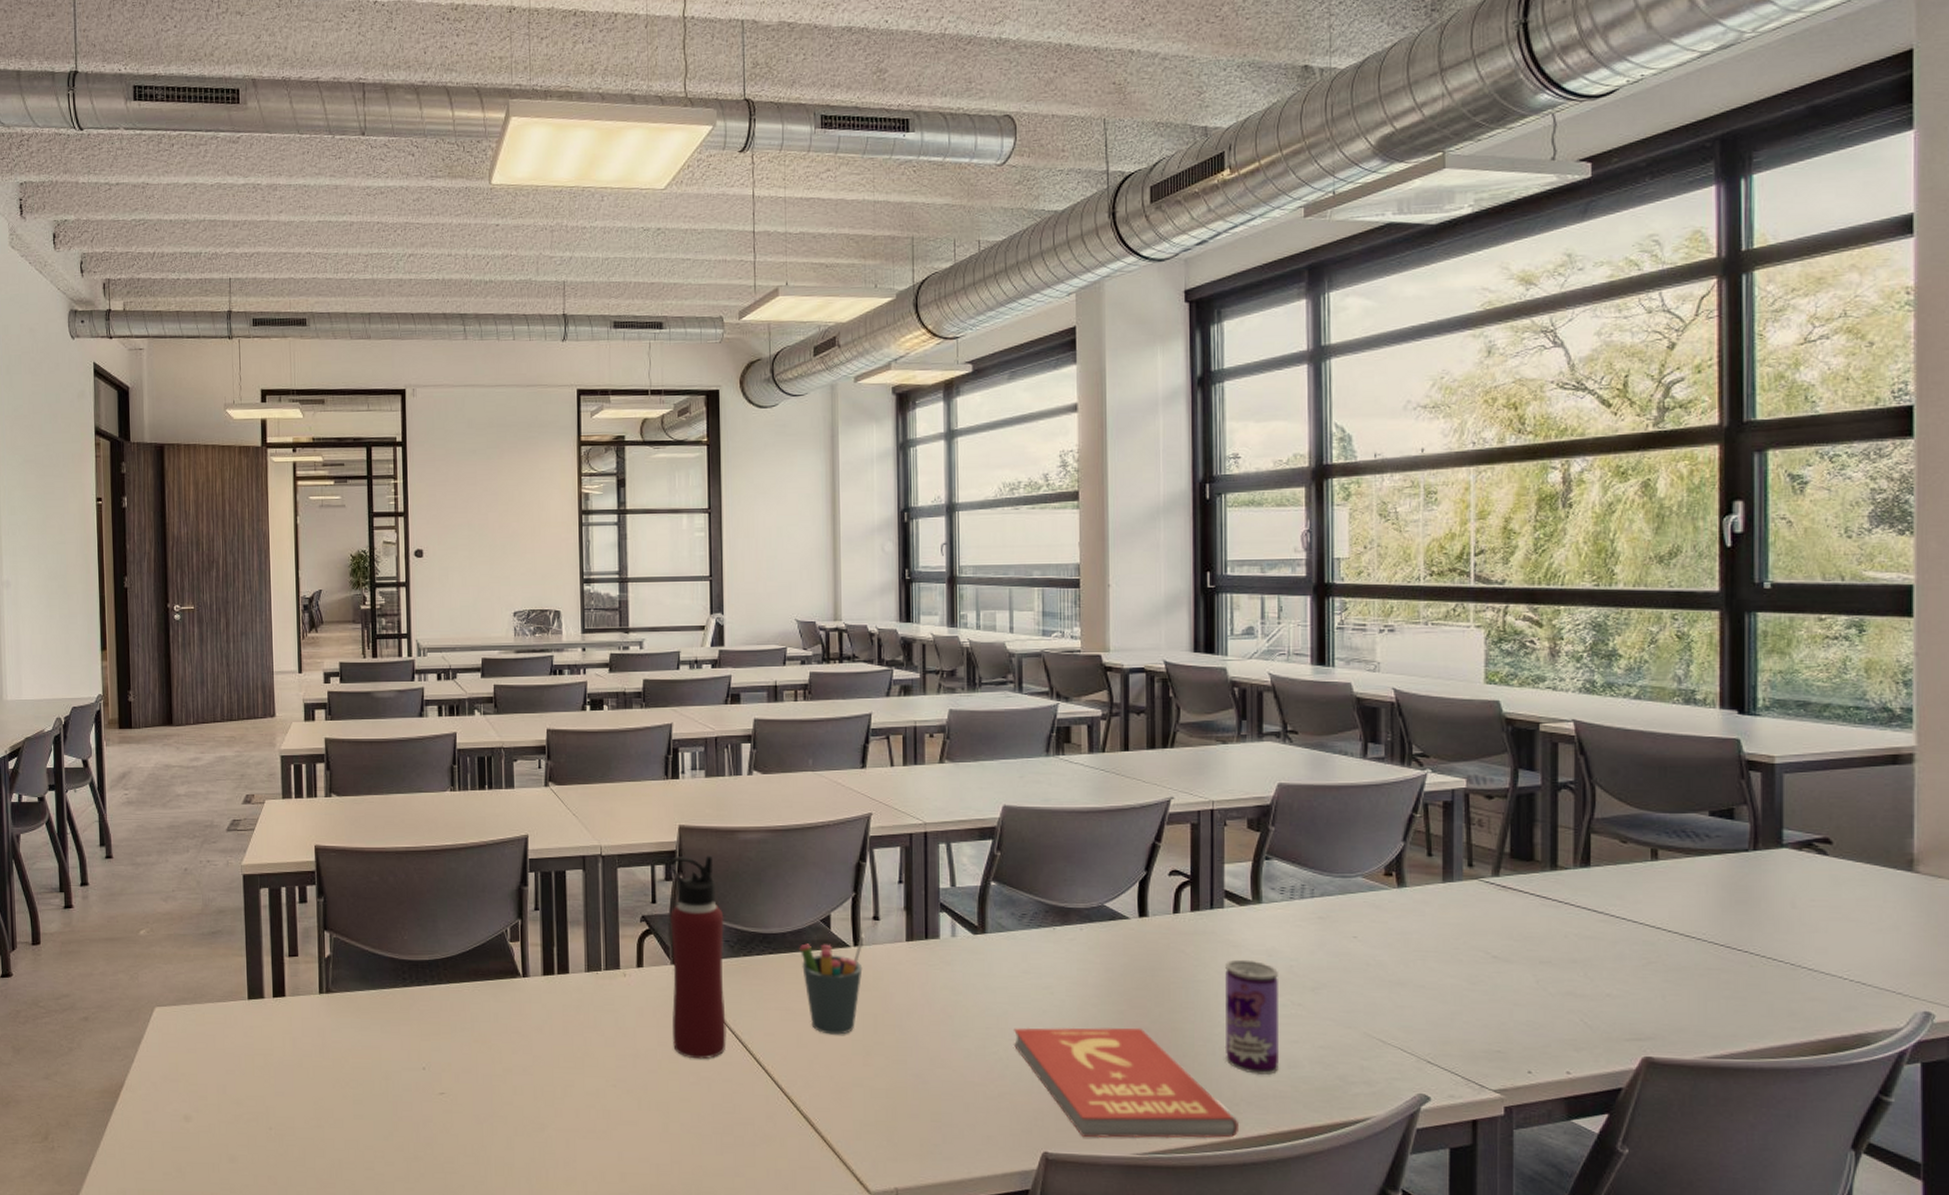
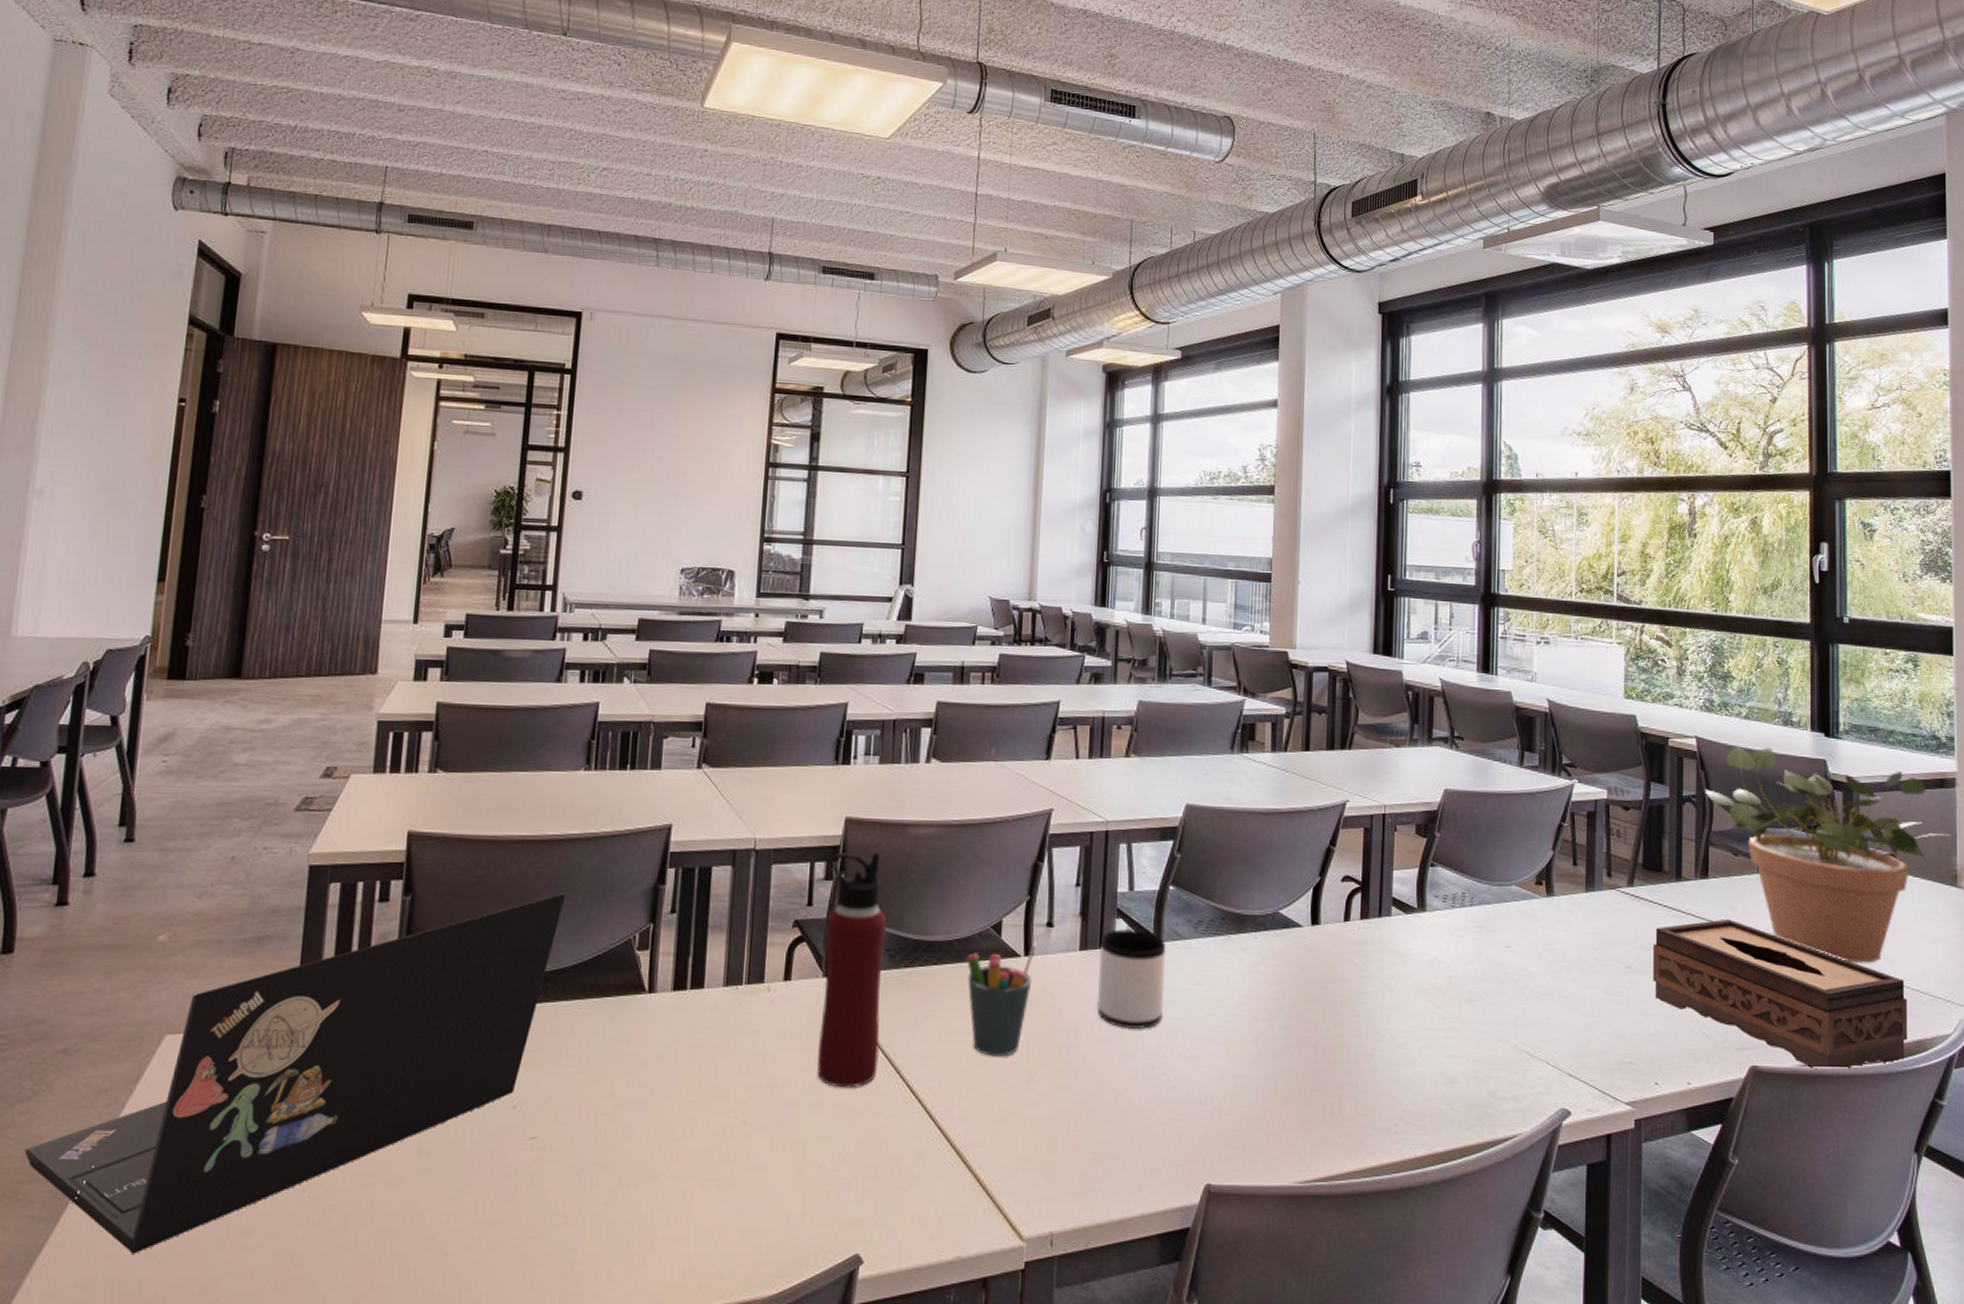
laptop: none [69,893,447,1171] -> present [24,892,567,1254]
mug: none [925,922,992,1012] -> present [1097,929,1166,1029]
book: present [1014,1027,1238,1139] -> none [1183,1043,1397,1165]
beverage can: present [1224,959,1278,1076] -> none [1386,970,1439,1093]
tissue box: none [1523,908,1845,1062] -> present [1652,919,1908,1069]
potted plant: none [1586,726,1904,954] -> present [1705,744,1950,963]

